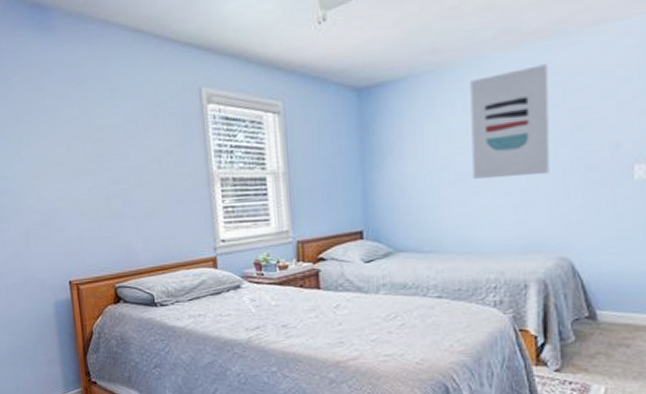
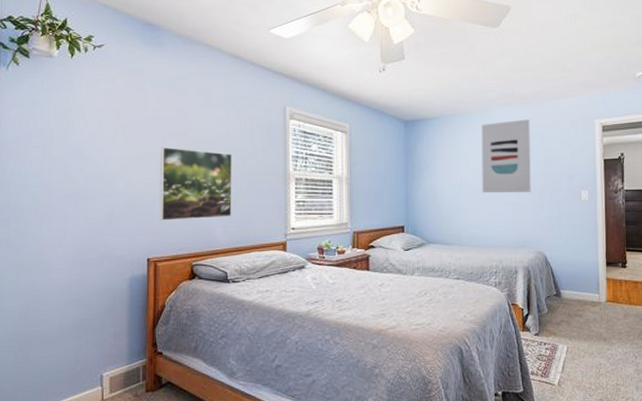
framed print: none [66,152,152,238] -> present [160,146,233,221]

